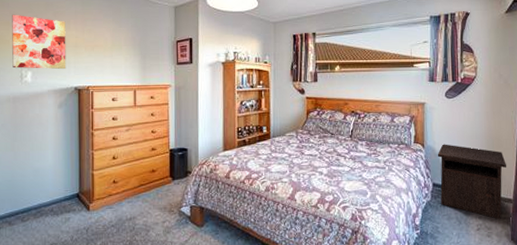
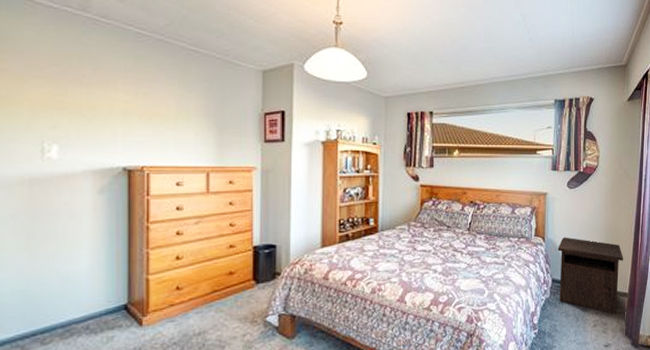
wall art: present [12,14,66,70] -> none [28,66,111,144]

